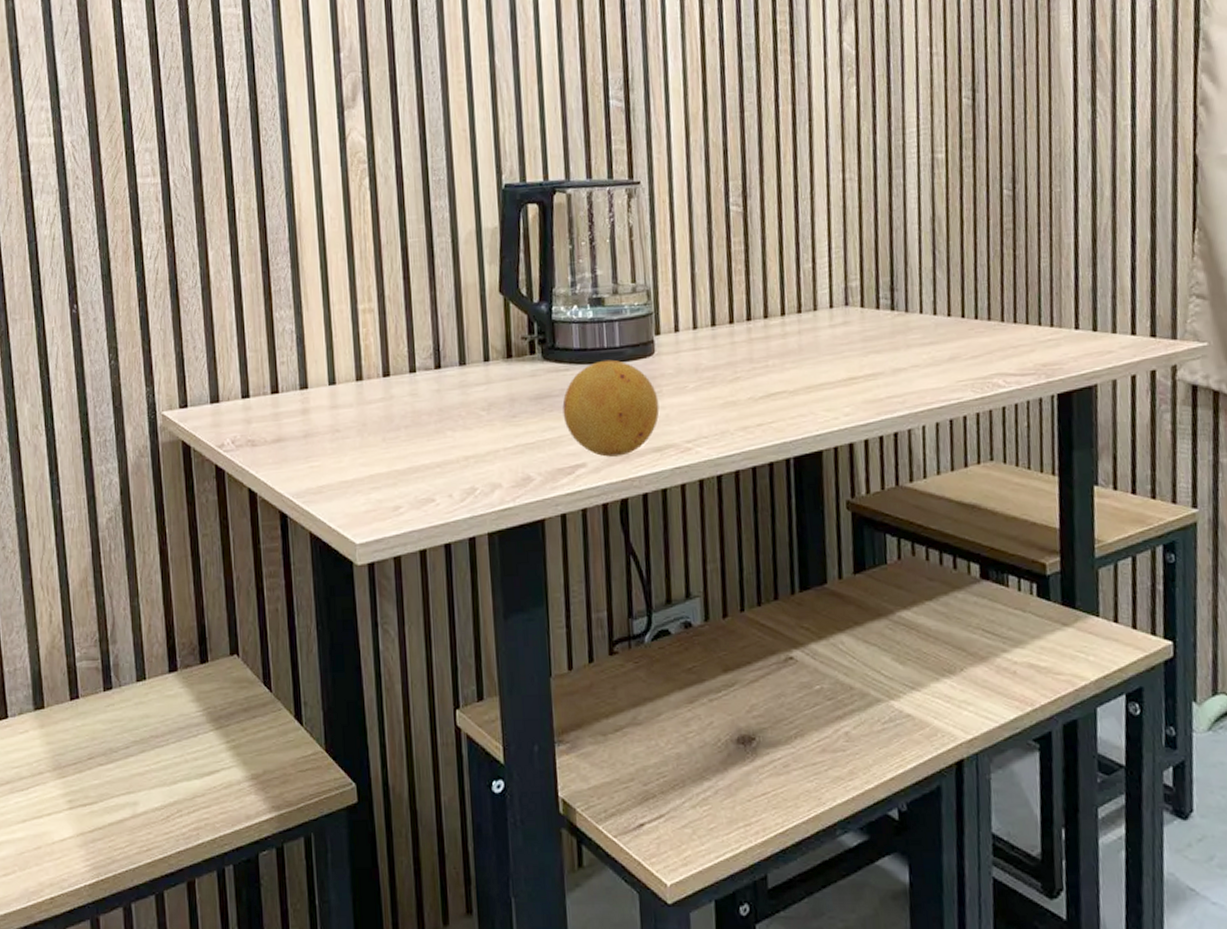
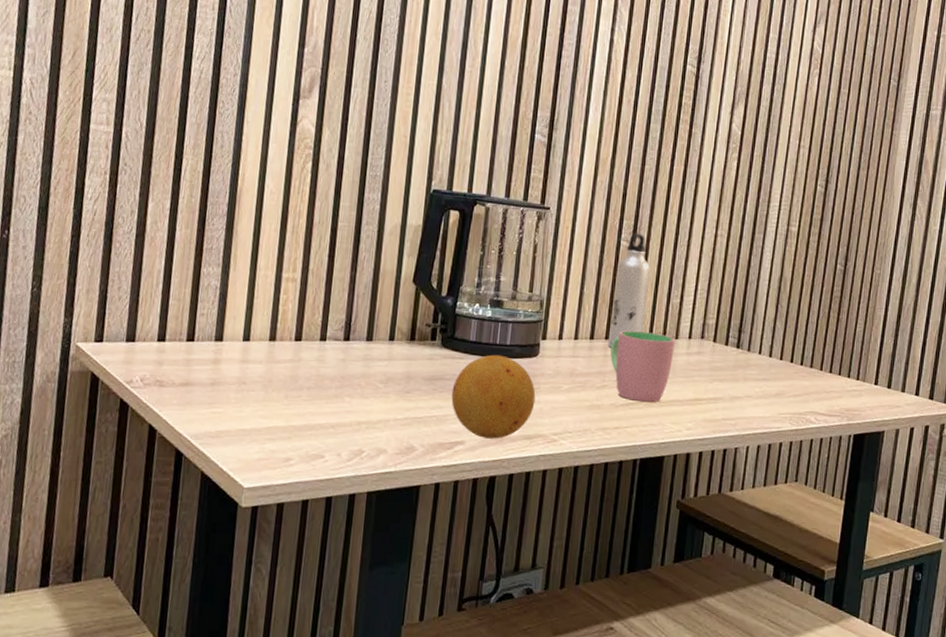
water bottle: none [729,193,773,333] -> present [607,233,651,348]
cup: none [737,307,815,391] -> present [610,330,675,403]

